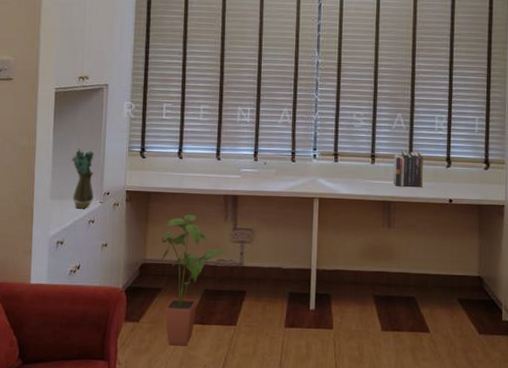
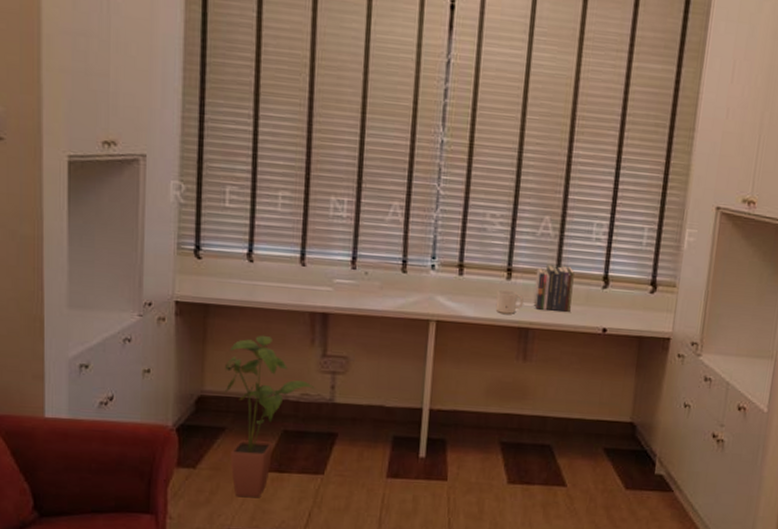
vase: present [72,149,94,209] -> none [96,242,129,324]
mug: none [364,171,385,191] -> present [495,289,524,314]

